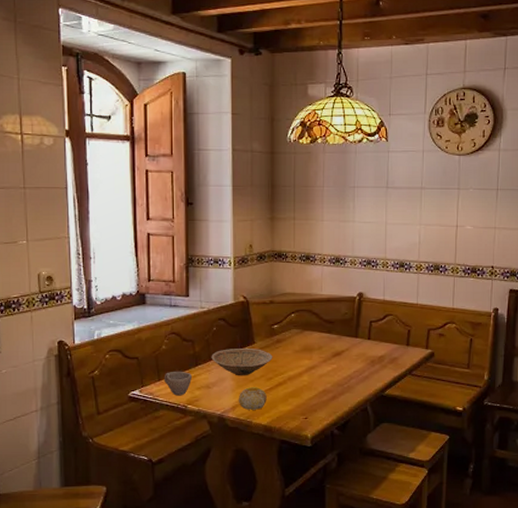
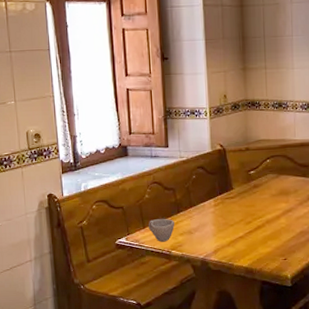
bowl: present [211,349,273,376] -> none [192,194,251,221]
fruit: present [238,387,267,410] -> none [219,231,247,253]

